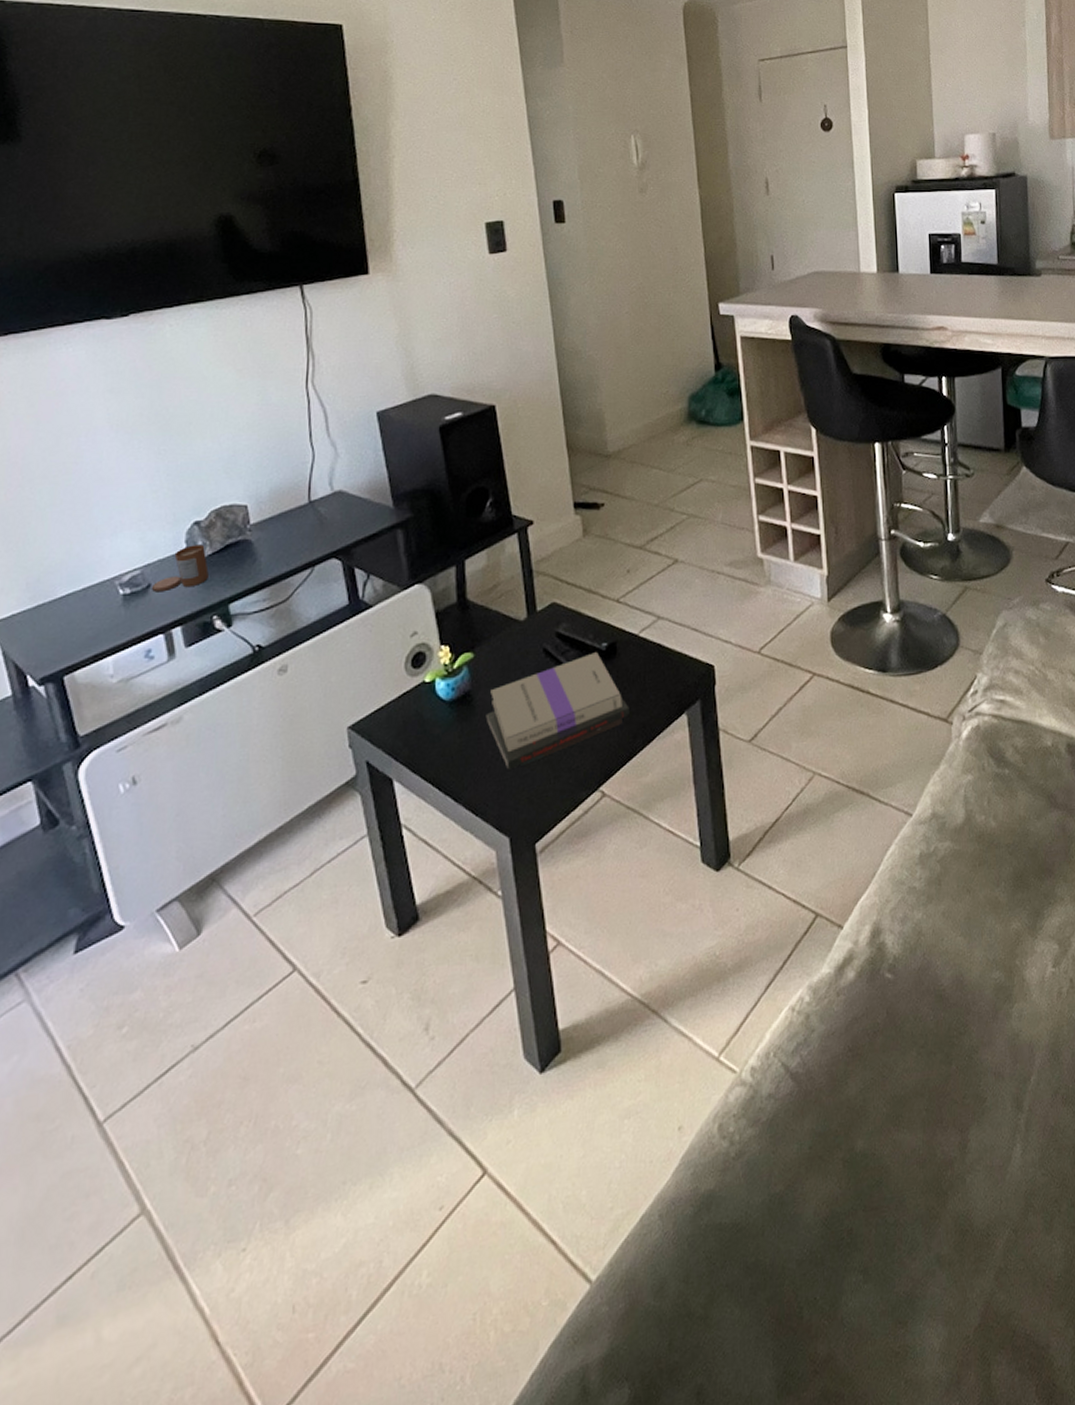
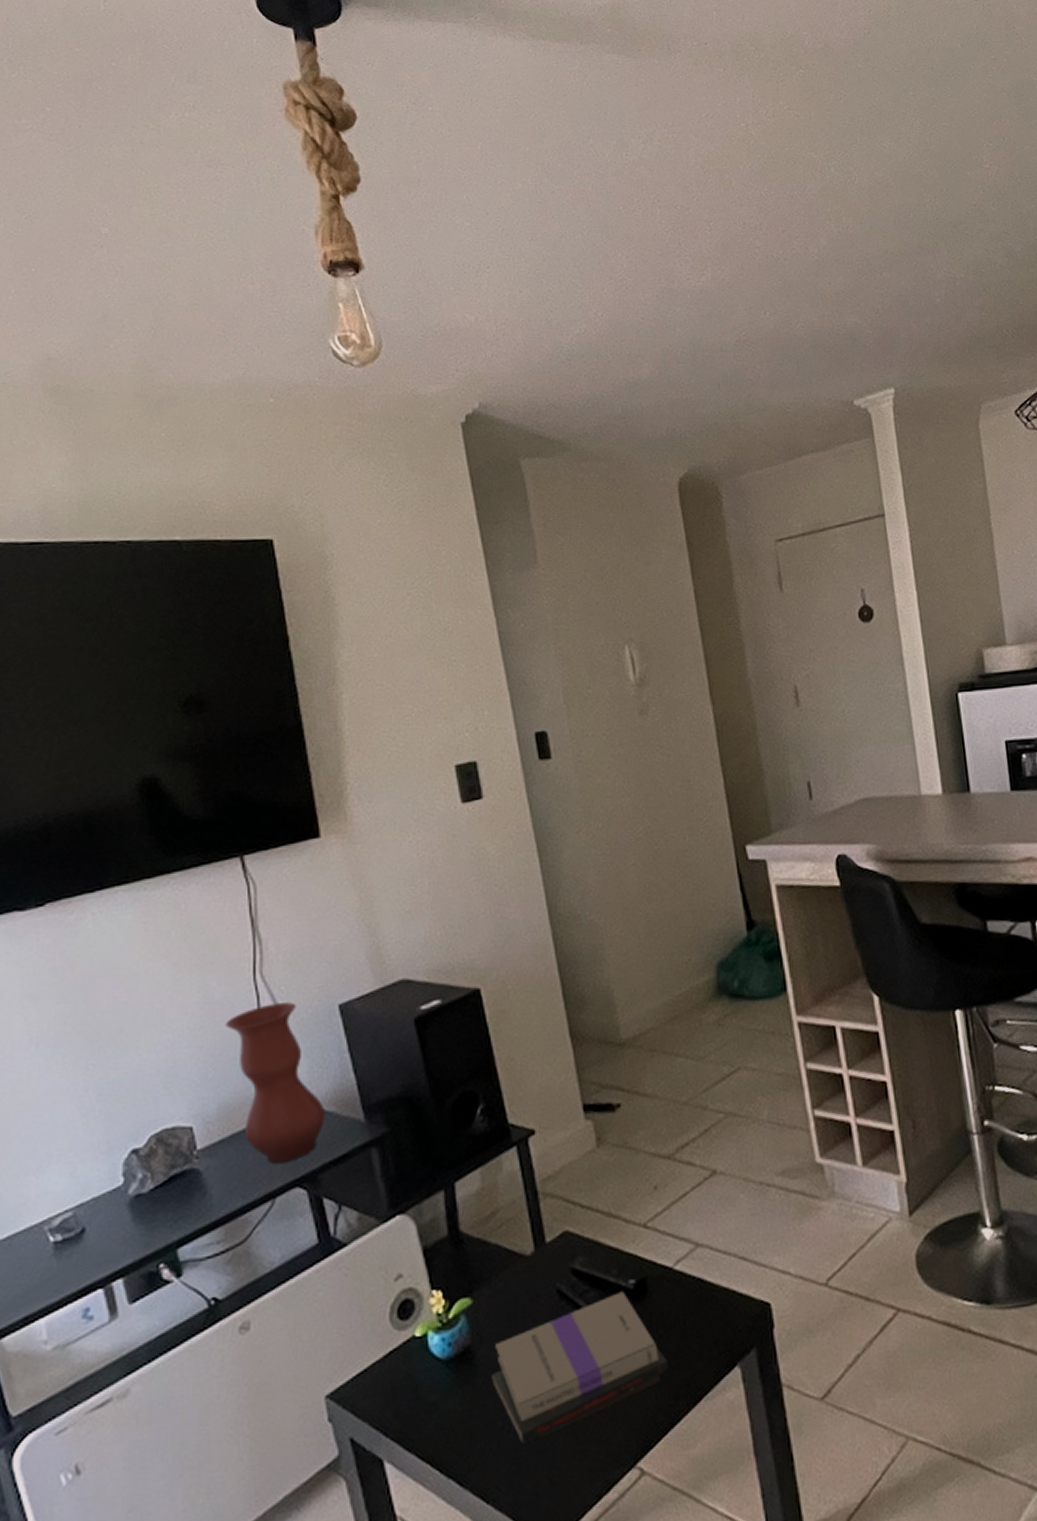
candle: present [152,544,209,593] -> none [87,1177,151,1238]
vase: none [280,408,360,538] -> present [225,1002,325,1163]

